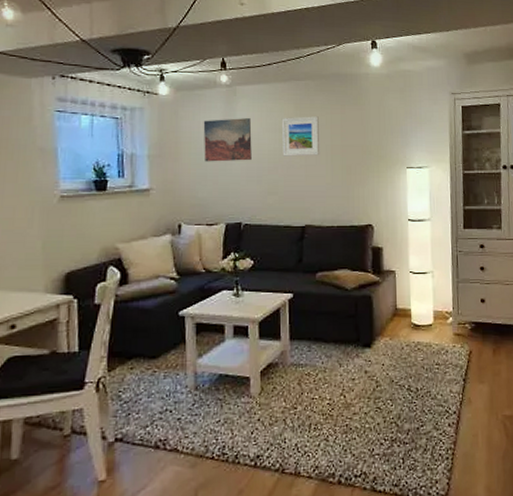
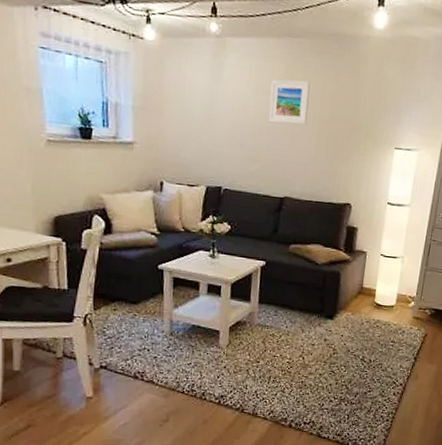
wall art: present [203,118,252,162] -> none [188,73,239,123]

